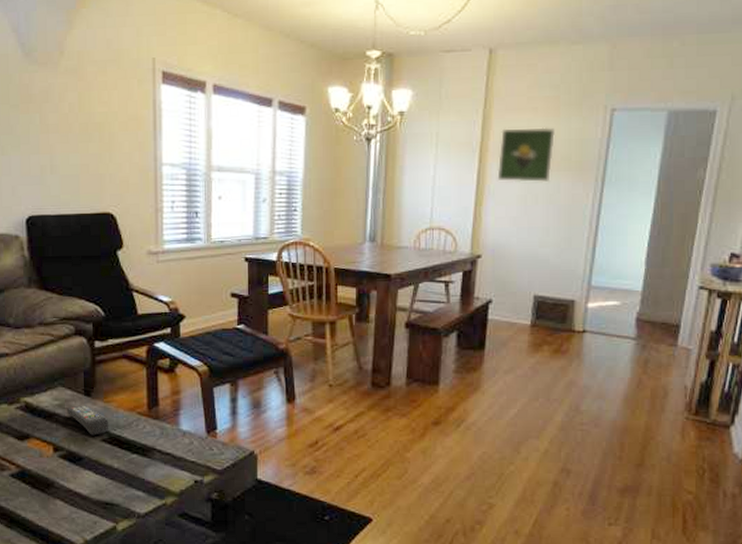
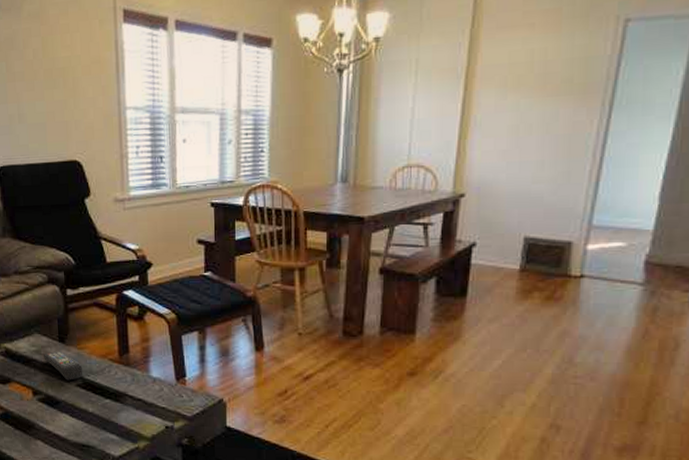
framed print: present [497,127,556,182] -> none [485,45,556,111]

